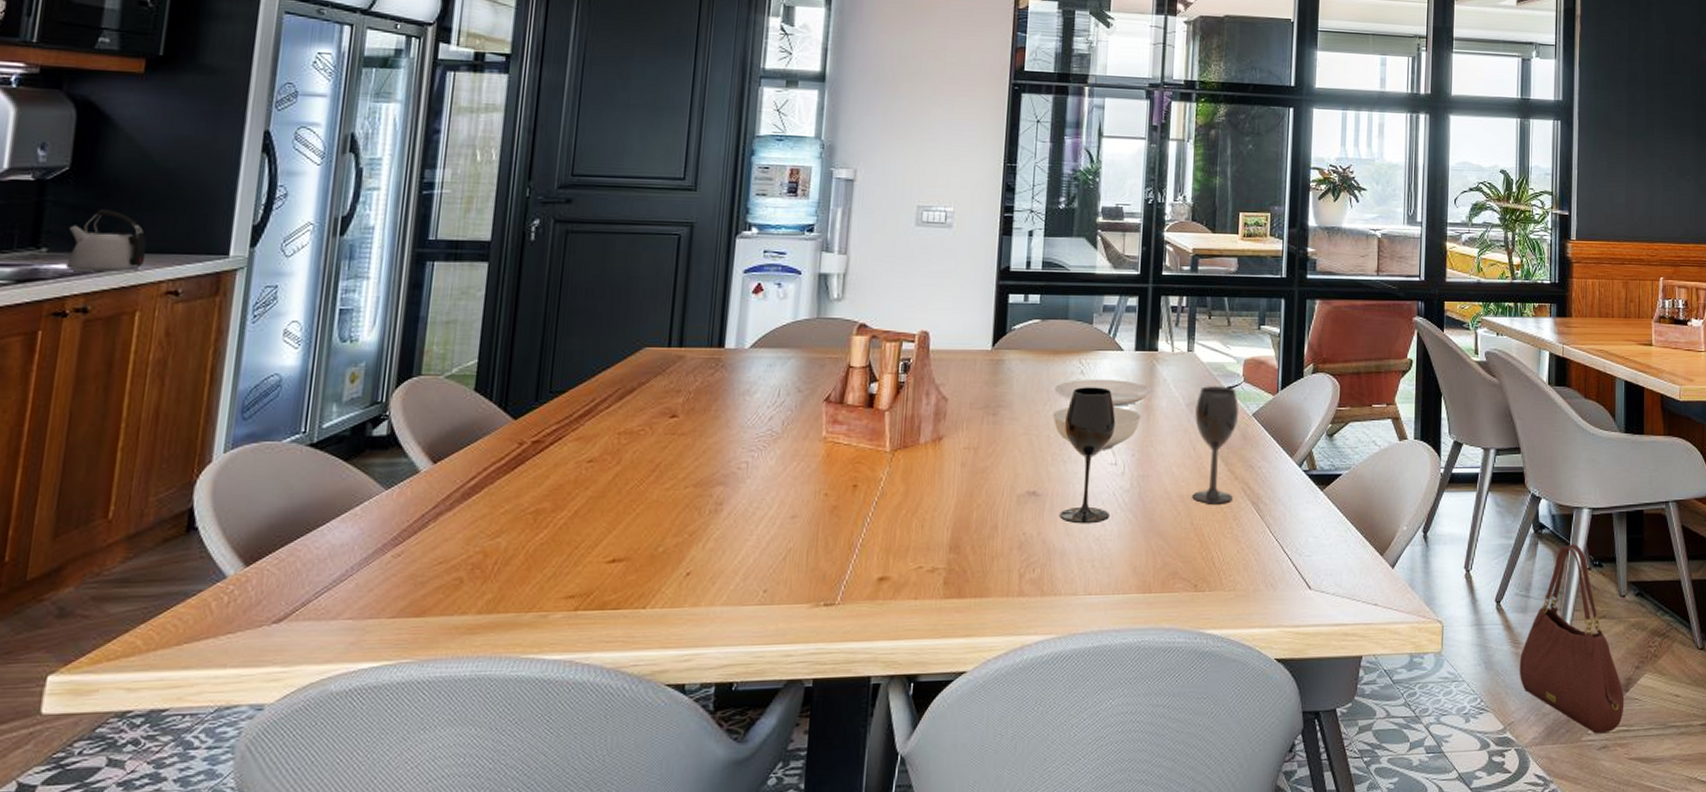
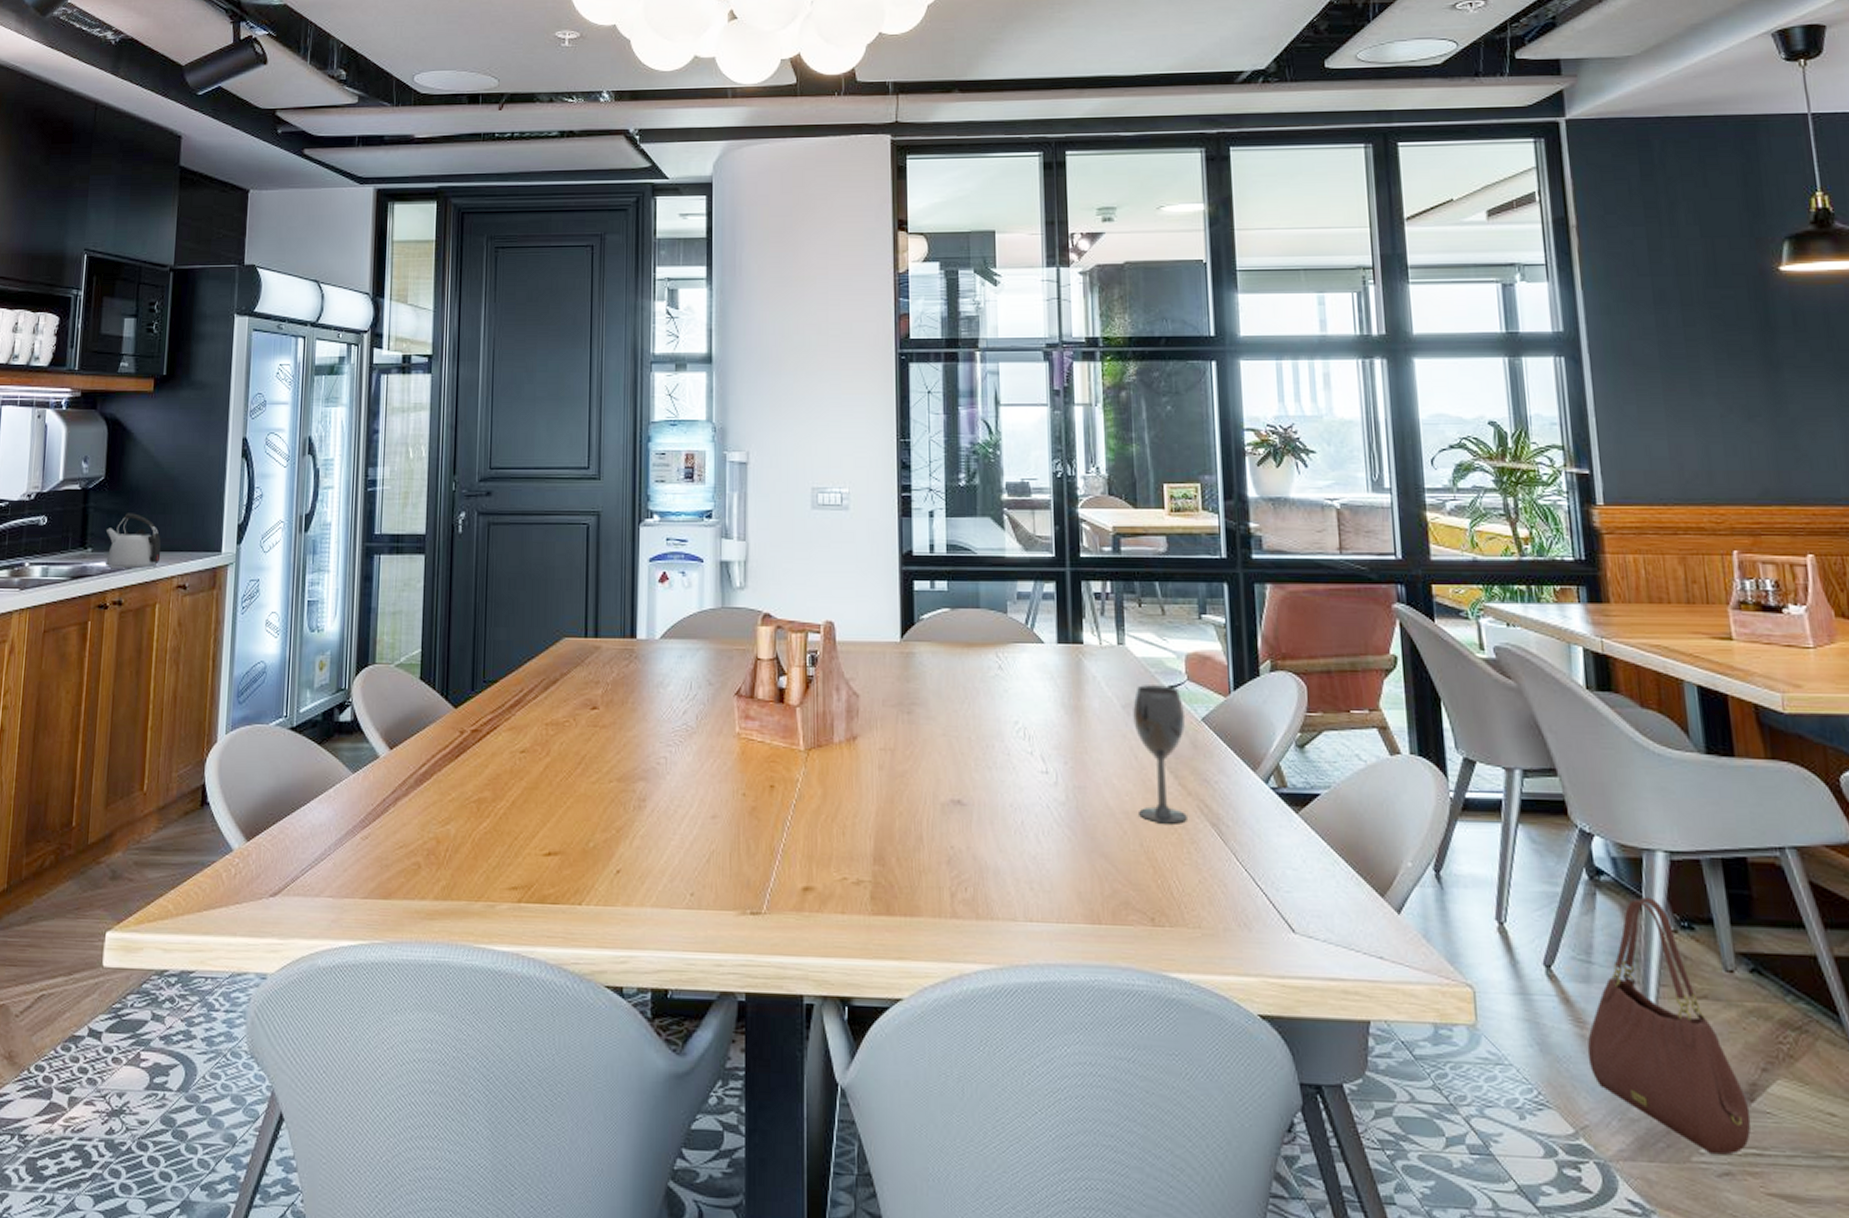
bowl: present [1053,406,1142,450] -> none [972,706,1072,756]
plate: present [1054,380,1152,406] -> none [971,676,1080,706]
wineglass: present [1060,387,1116,524] -> none [985,684,1045,840]

